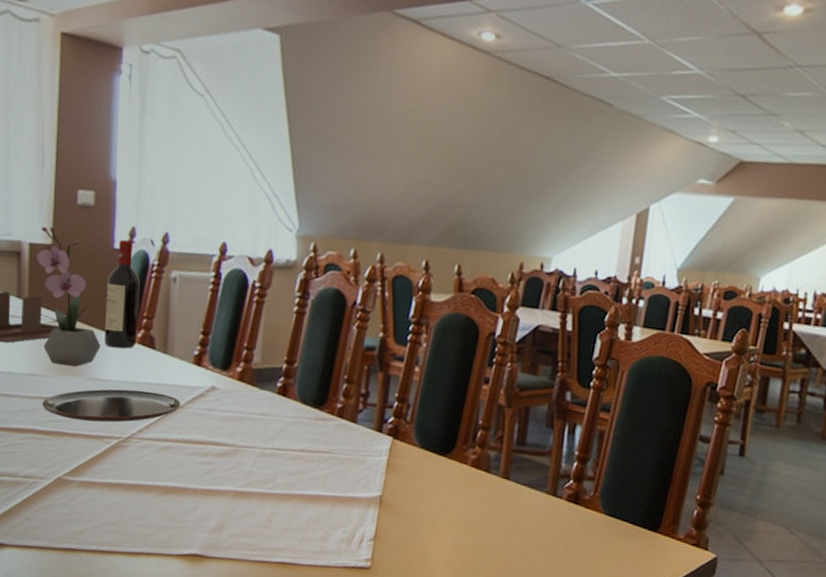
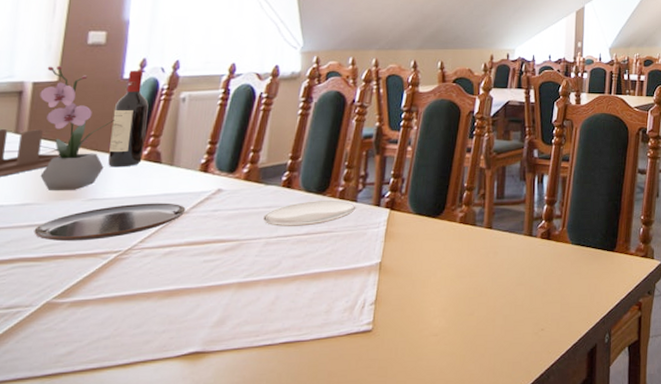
plate: none [258,414,356,442] -> present [263,199,356,227]

